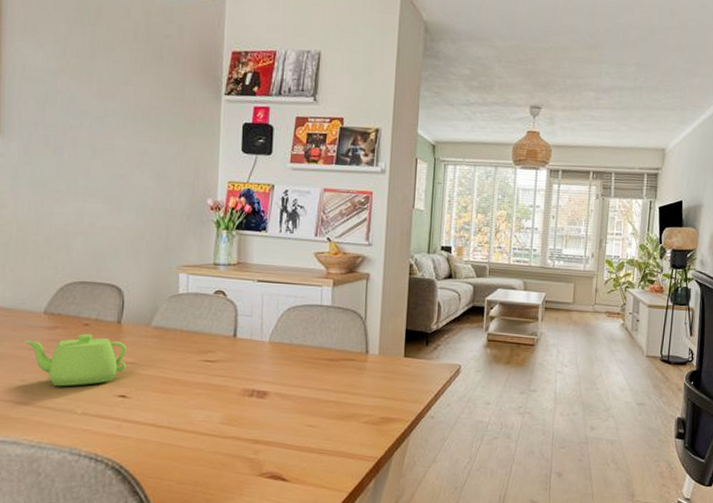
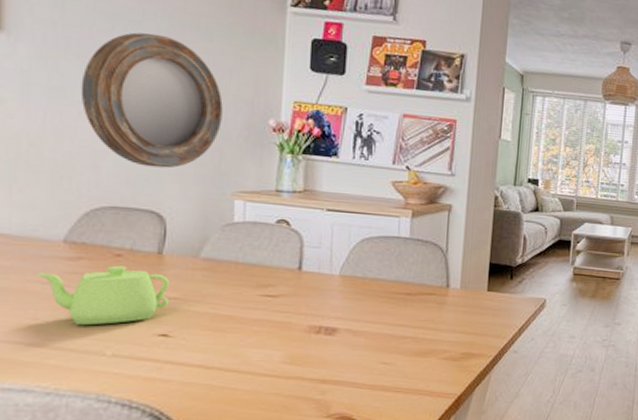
home mirror: none [57,127,169,247] -> present [80,32,223,169]

